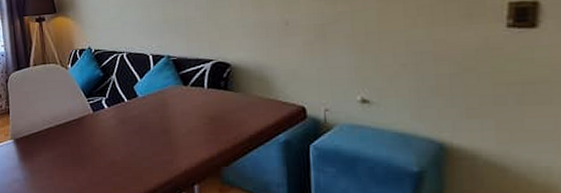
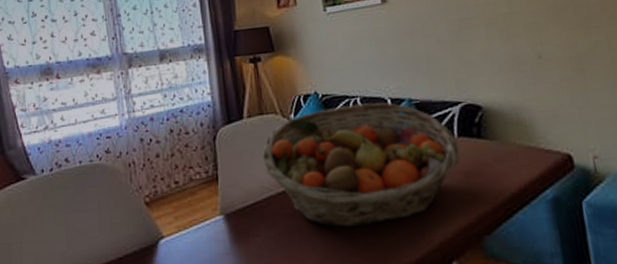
fruit basket: none [44,58,208,155] -> present [262,102,460,228]

